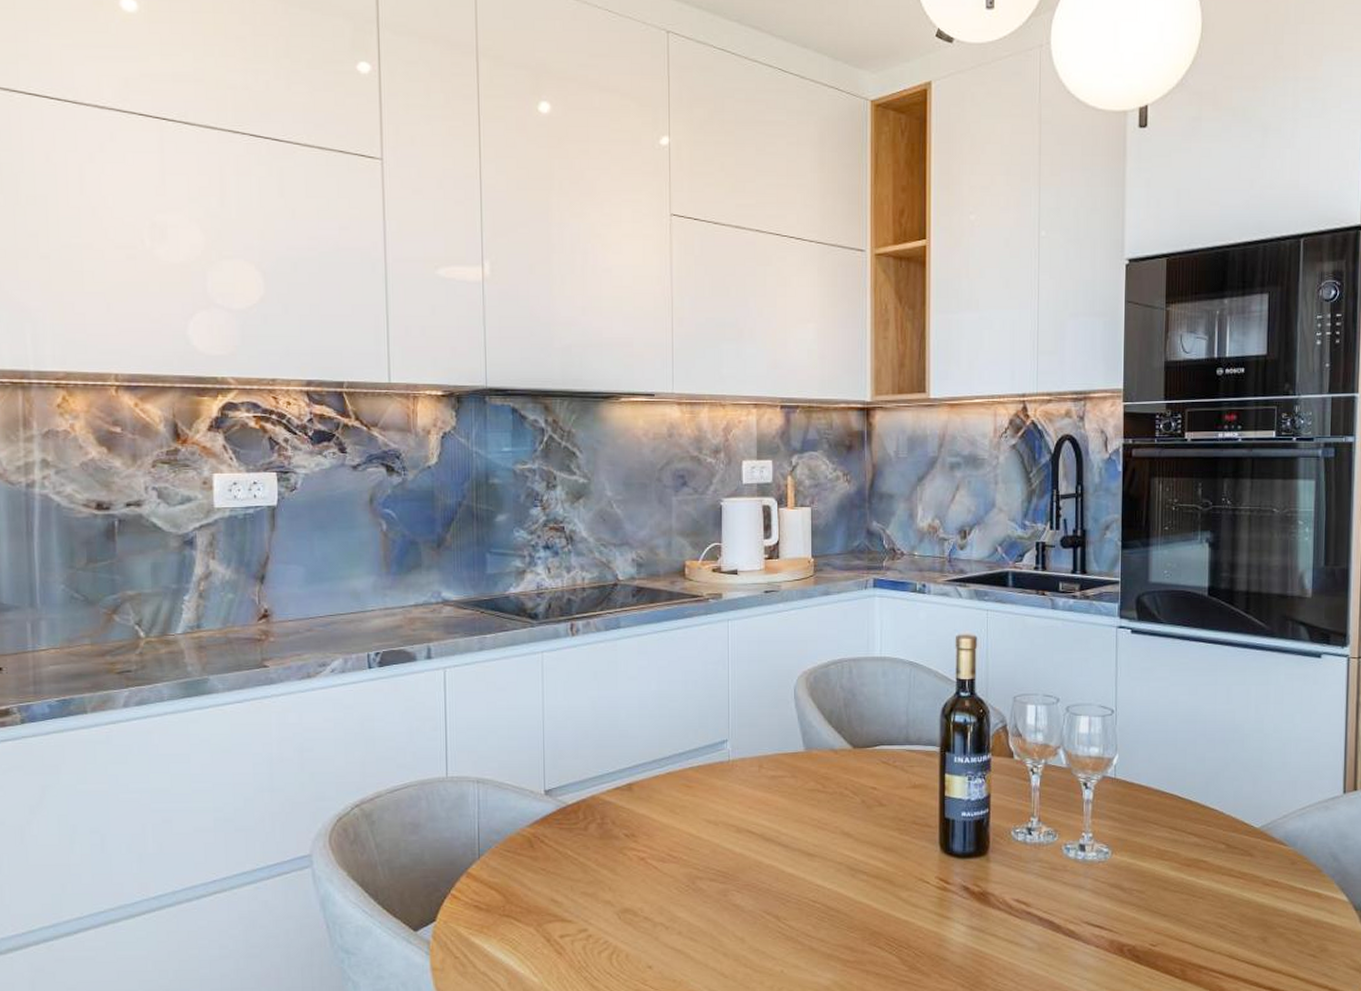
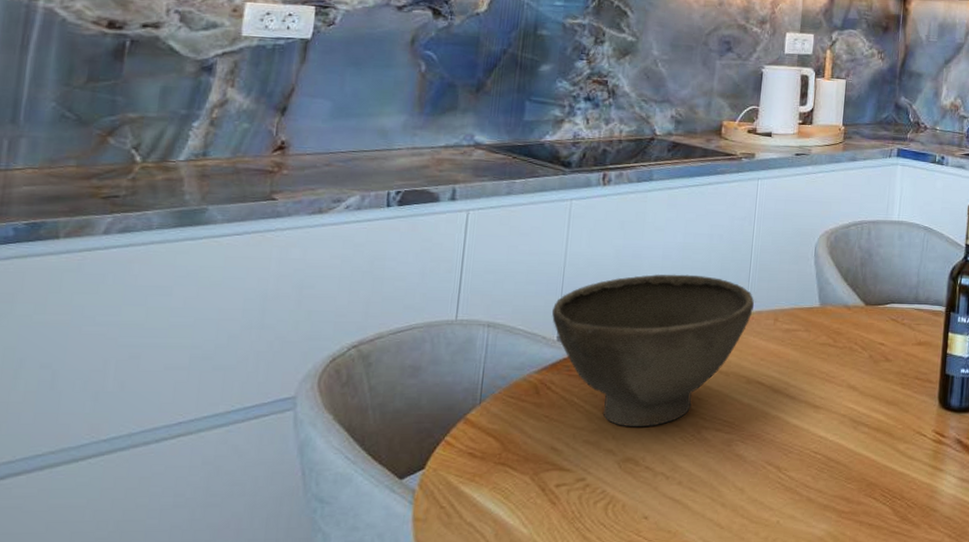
bowl: none [536,723,737,879] -> present [551,274,755,427]

